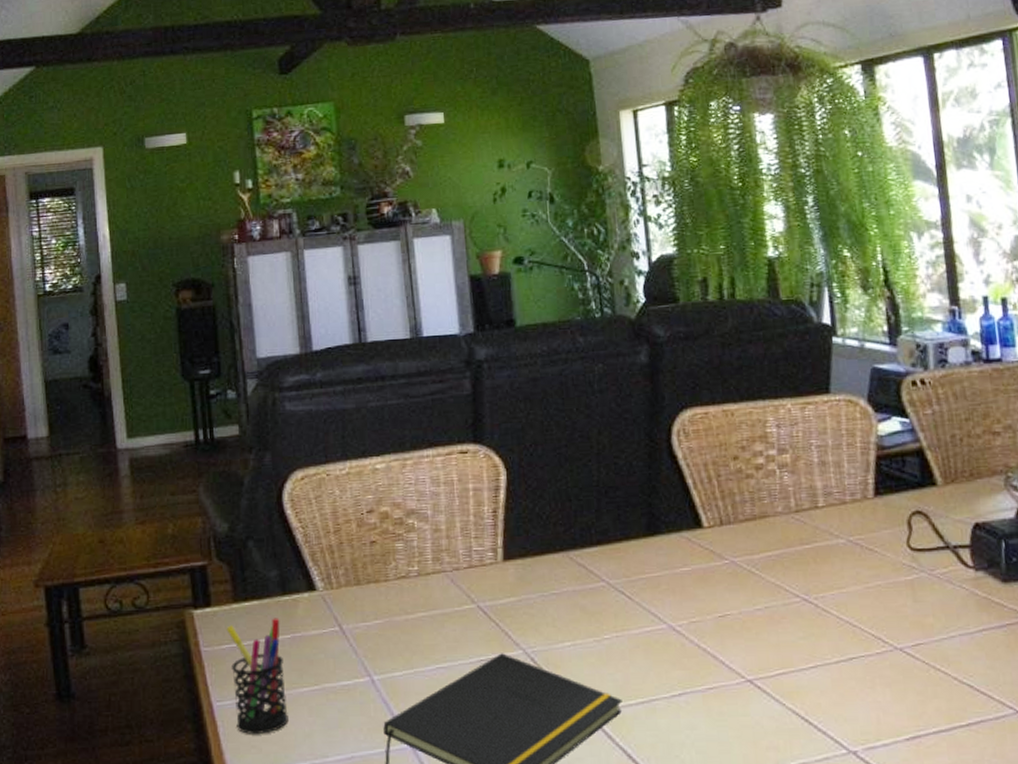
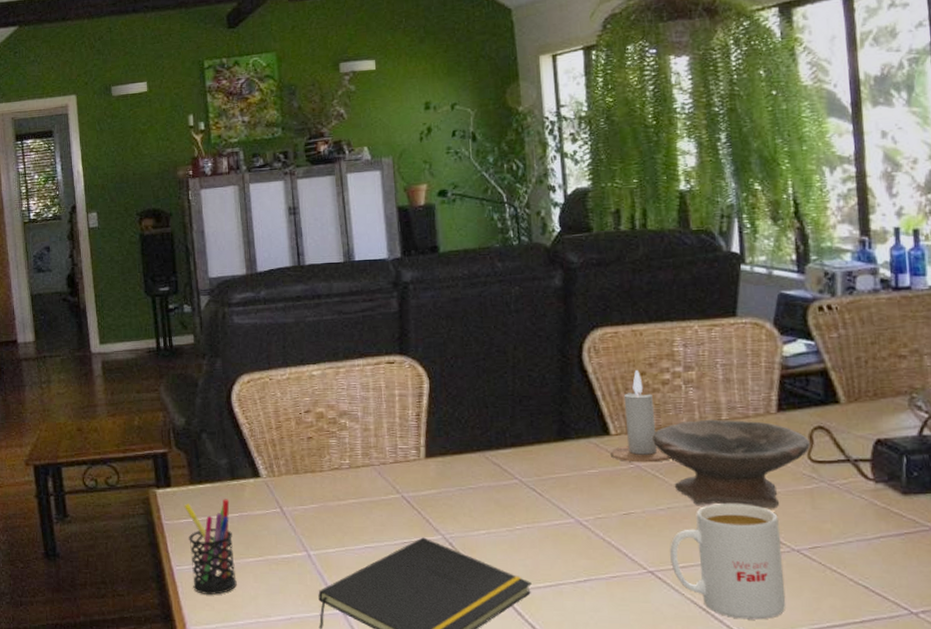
candle: none [704,453,767,558] -> present [611,369,671,463]
bowl: none [747,506,910,603] -> present [652,419,811,508]
mug: none [769,599,890,729] -> present [670,504,785,620]

